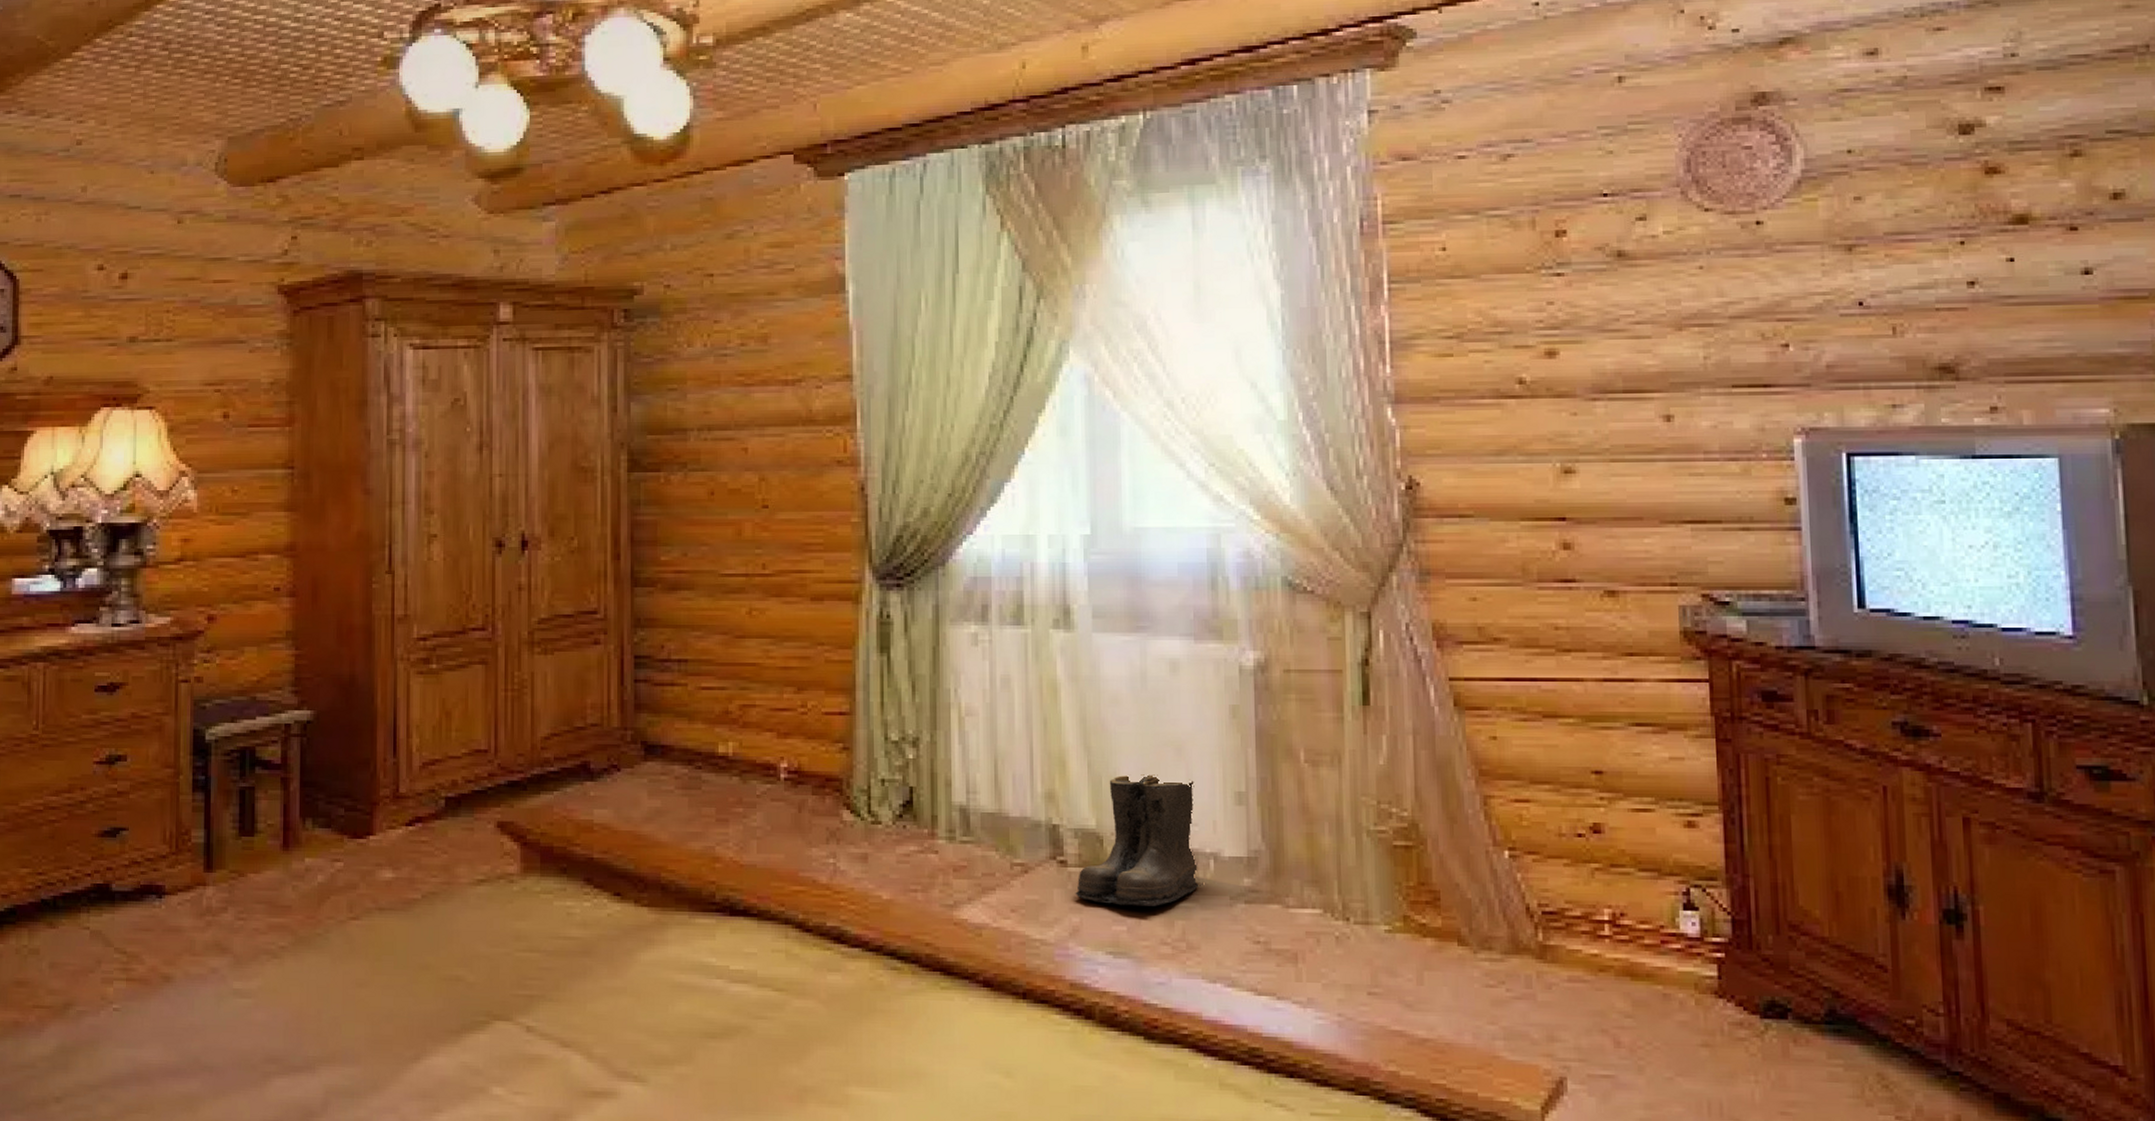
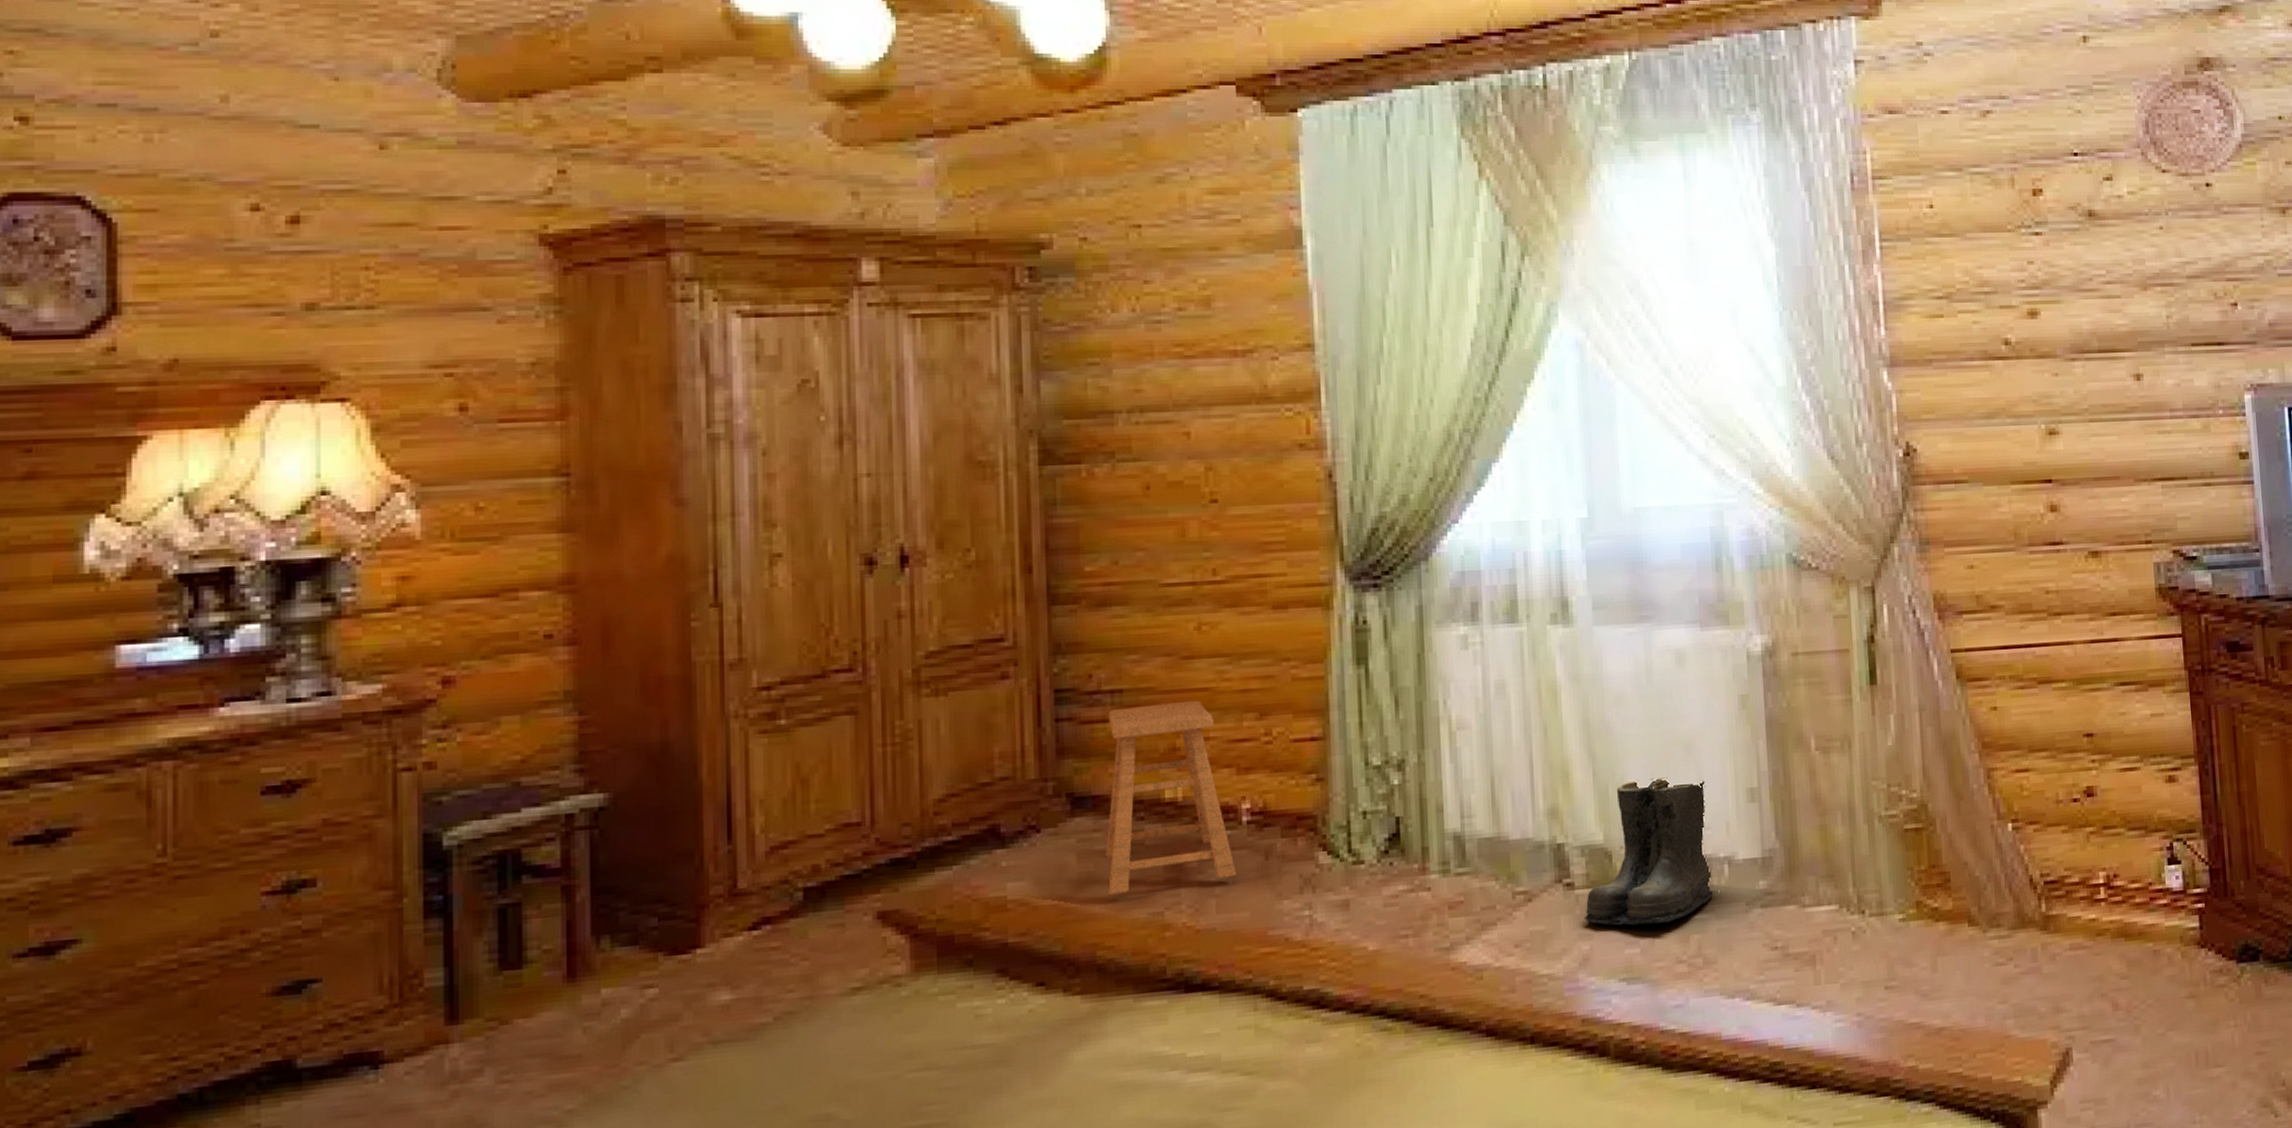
stool: none [670,673,774,829] -> present [1105,700,1236,896]

